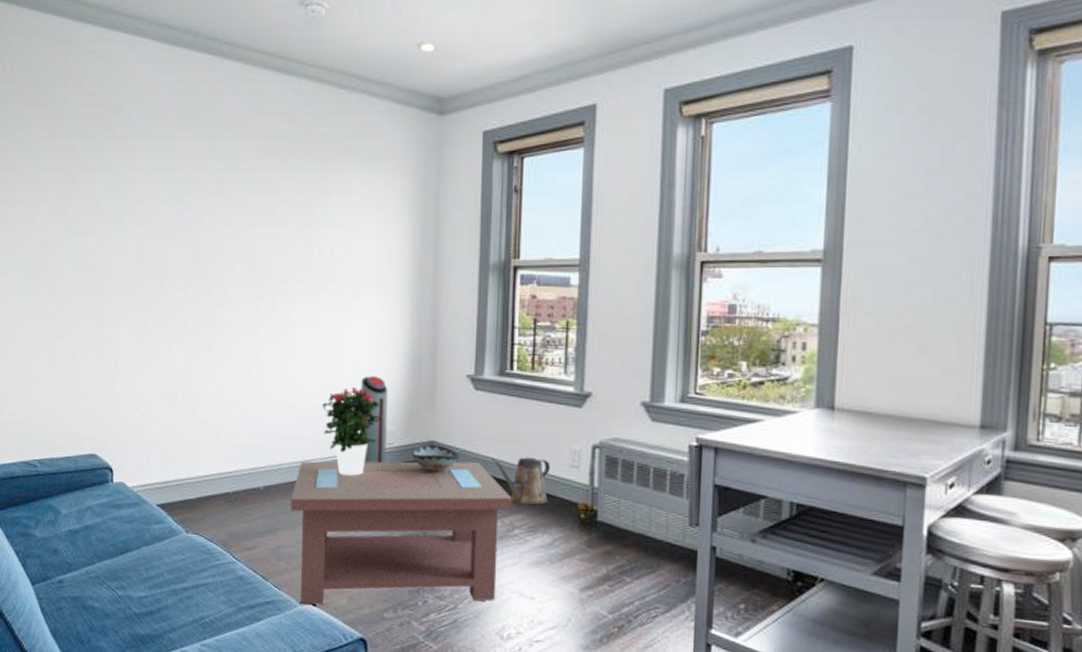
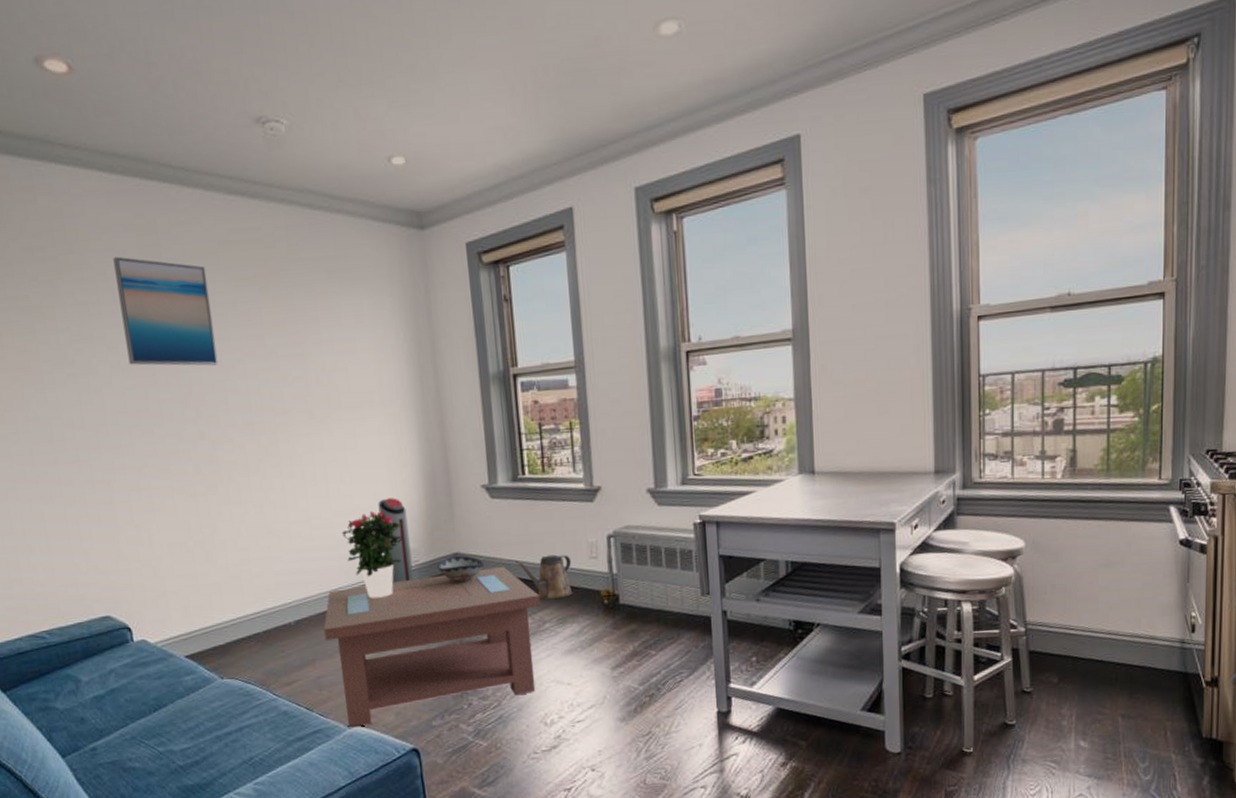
wall art: none [152,118,233,227] -> present [113,256,219,366]

